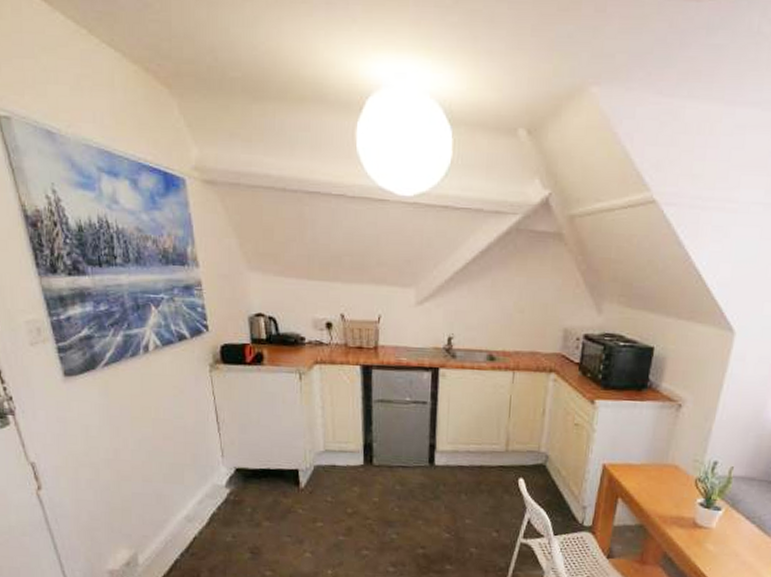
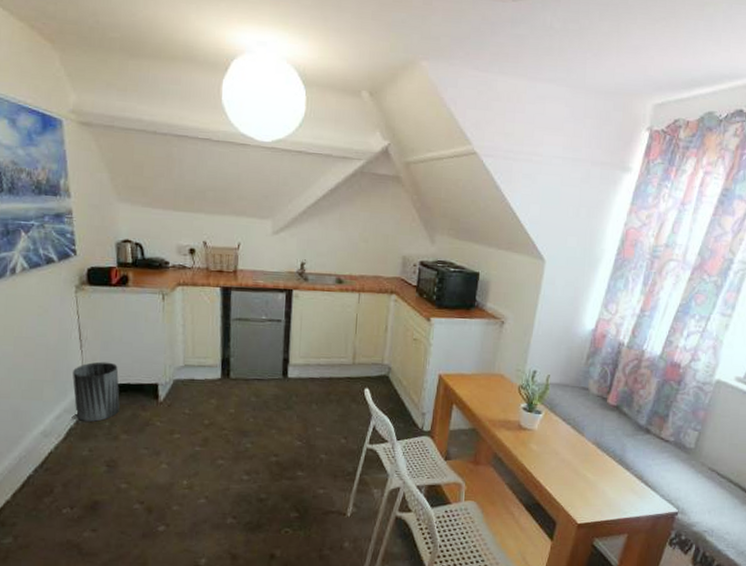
trash can: none [212,445,260,508] -> present [72,361,120,422]

